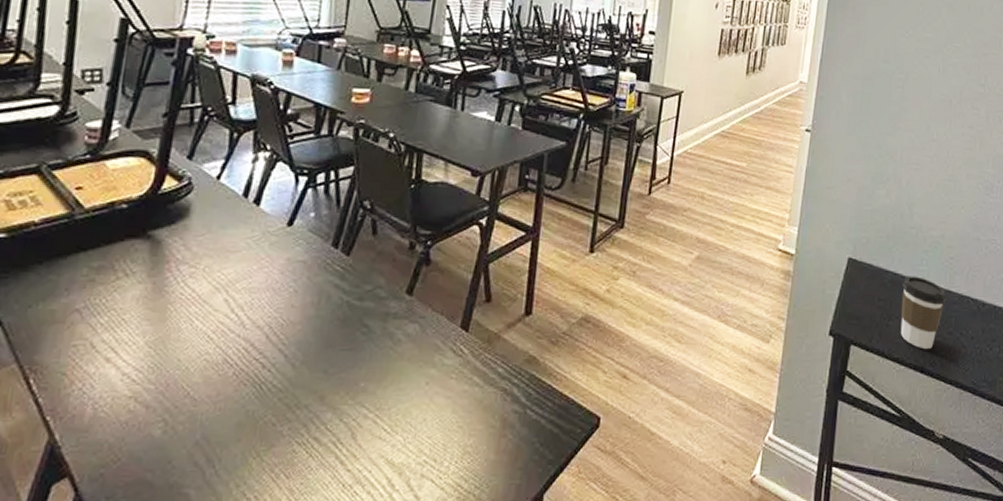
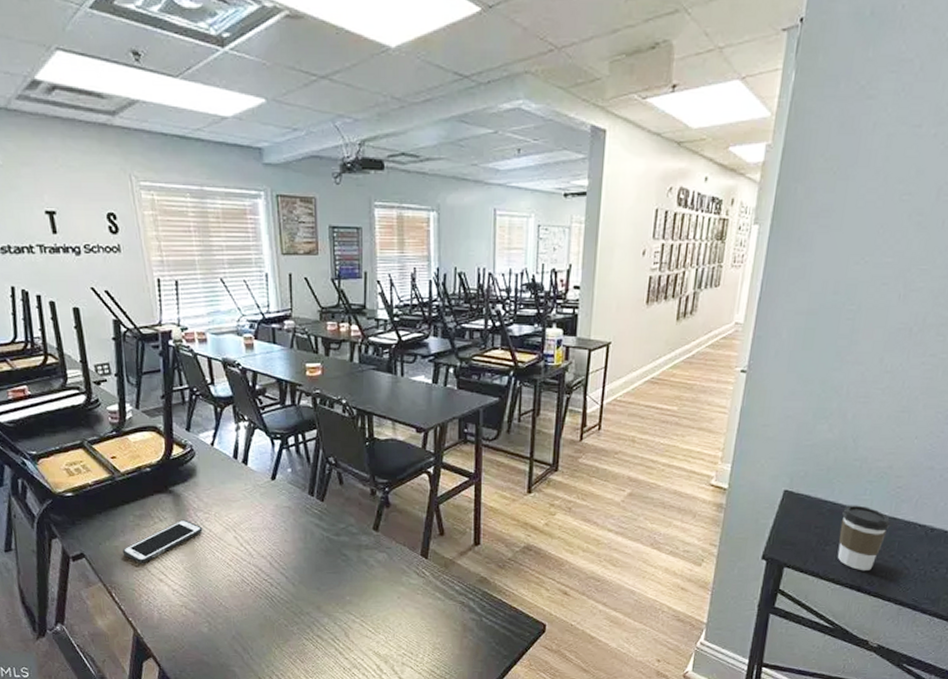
cell phone: none [60,274,183,337] -> present [122,519,203,564]

